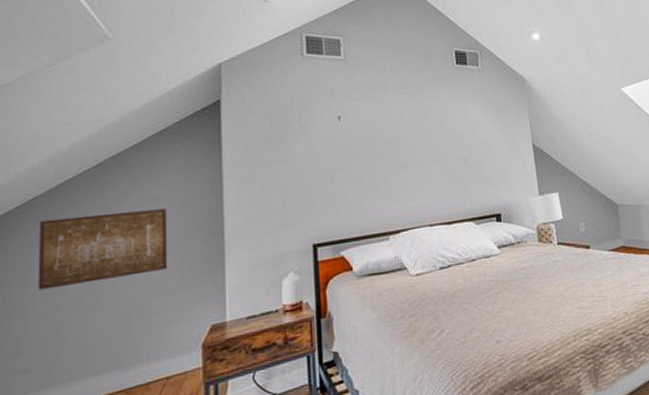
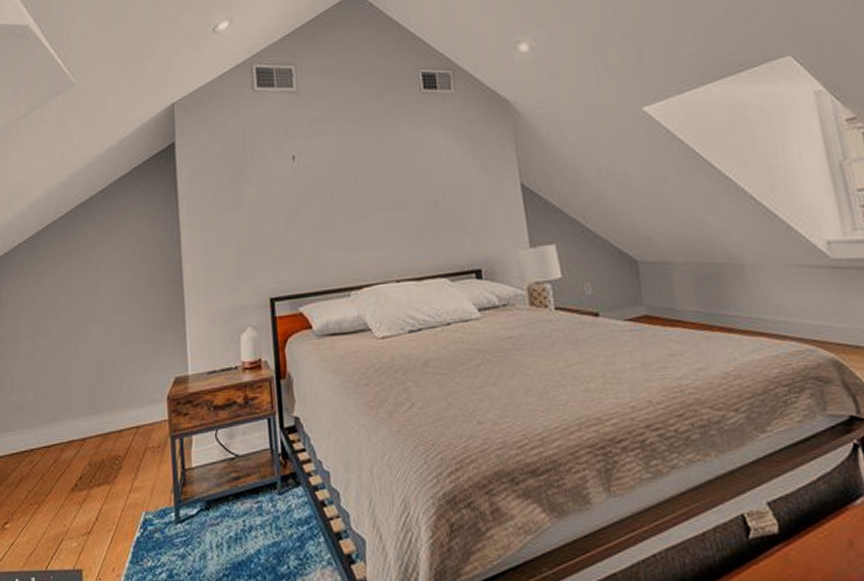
wall art: present [37,208,168,290] -> none [24,256,134,332]

